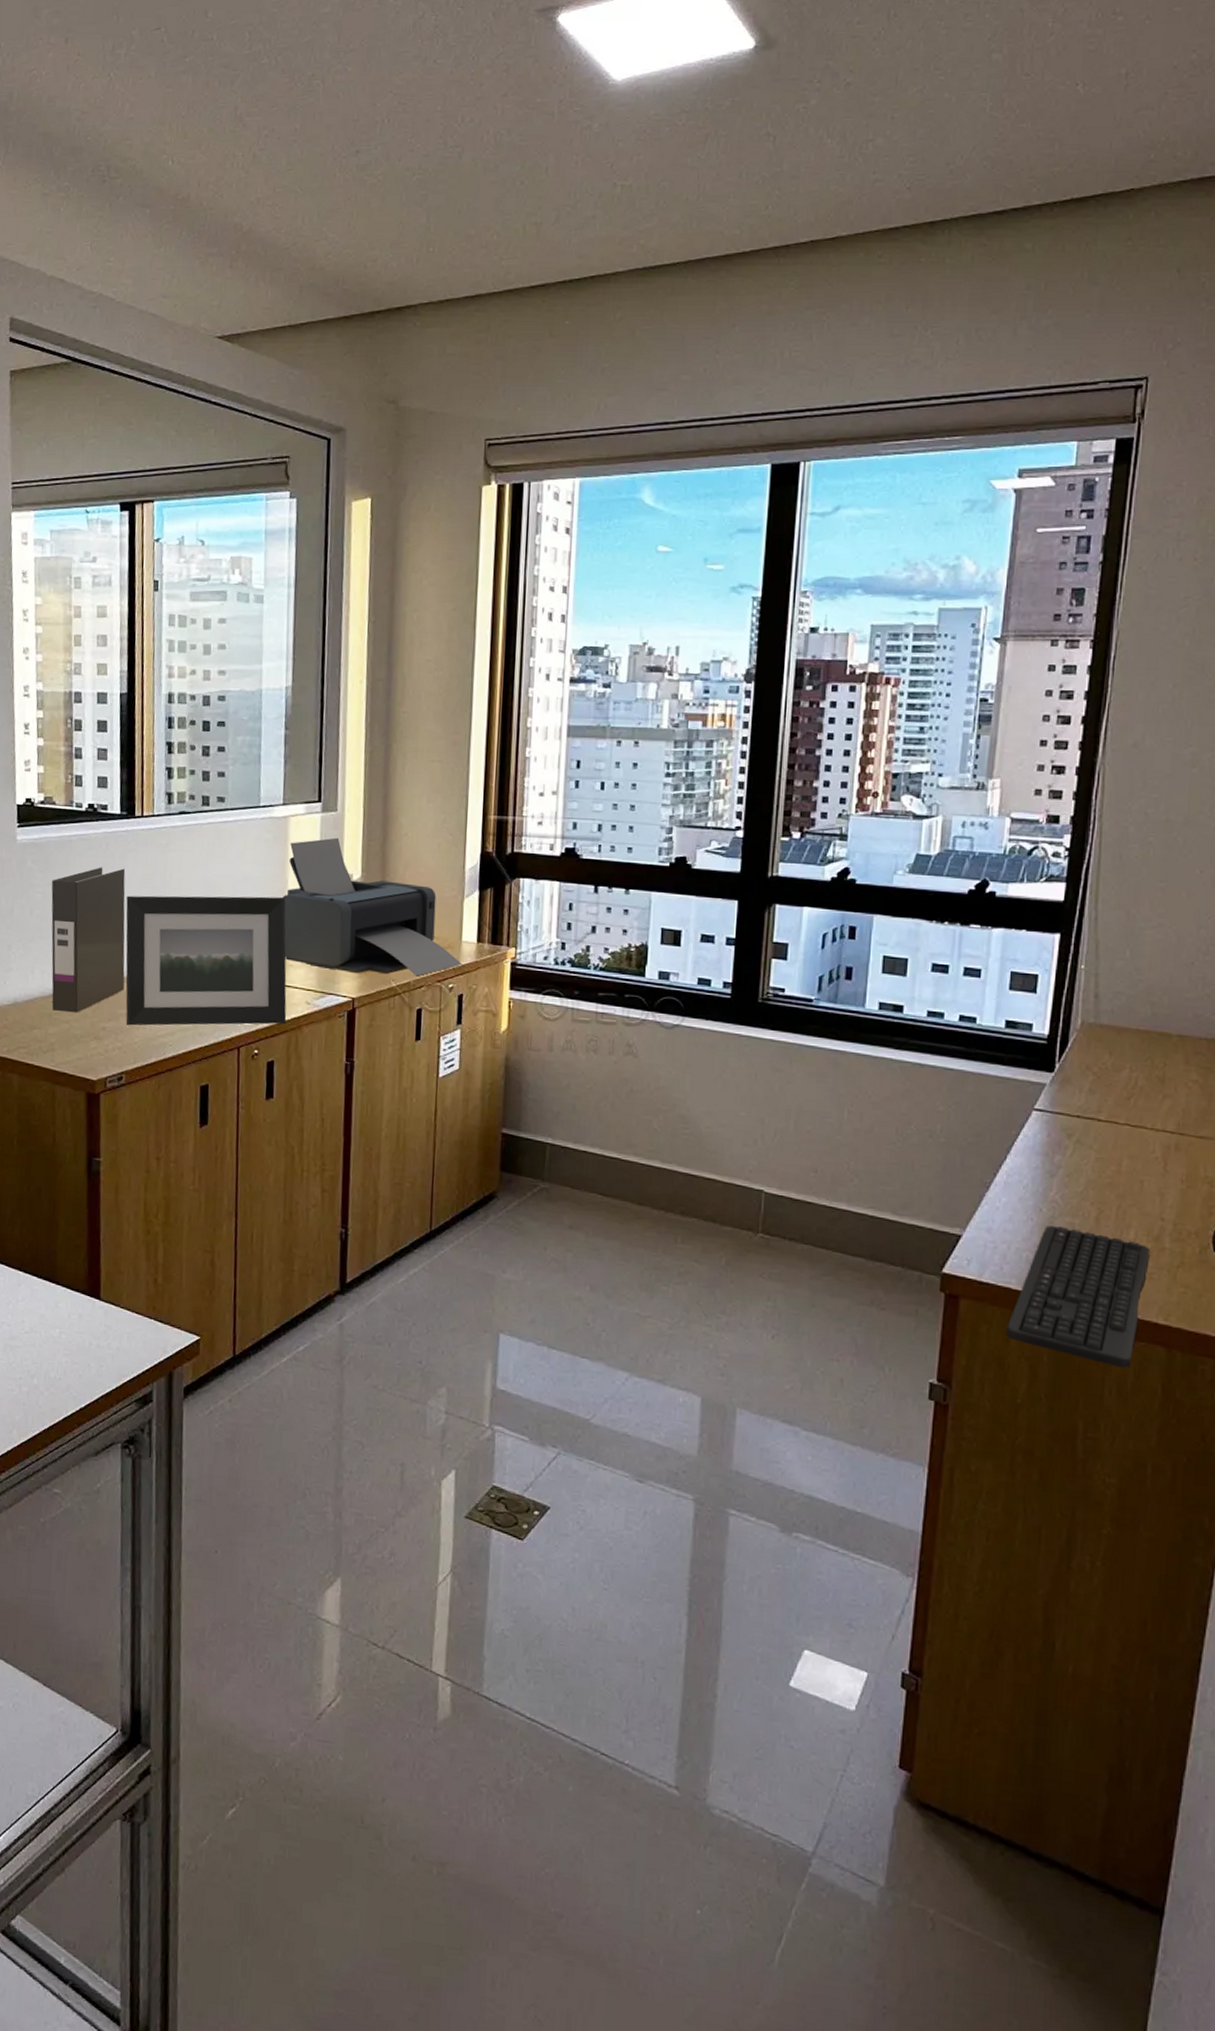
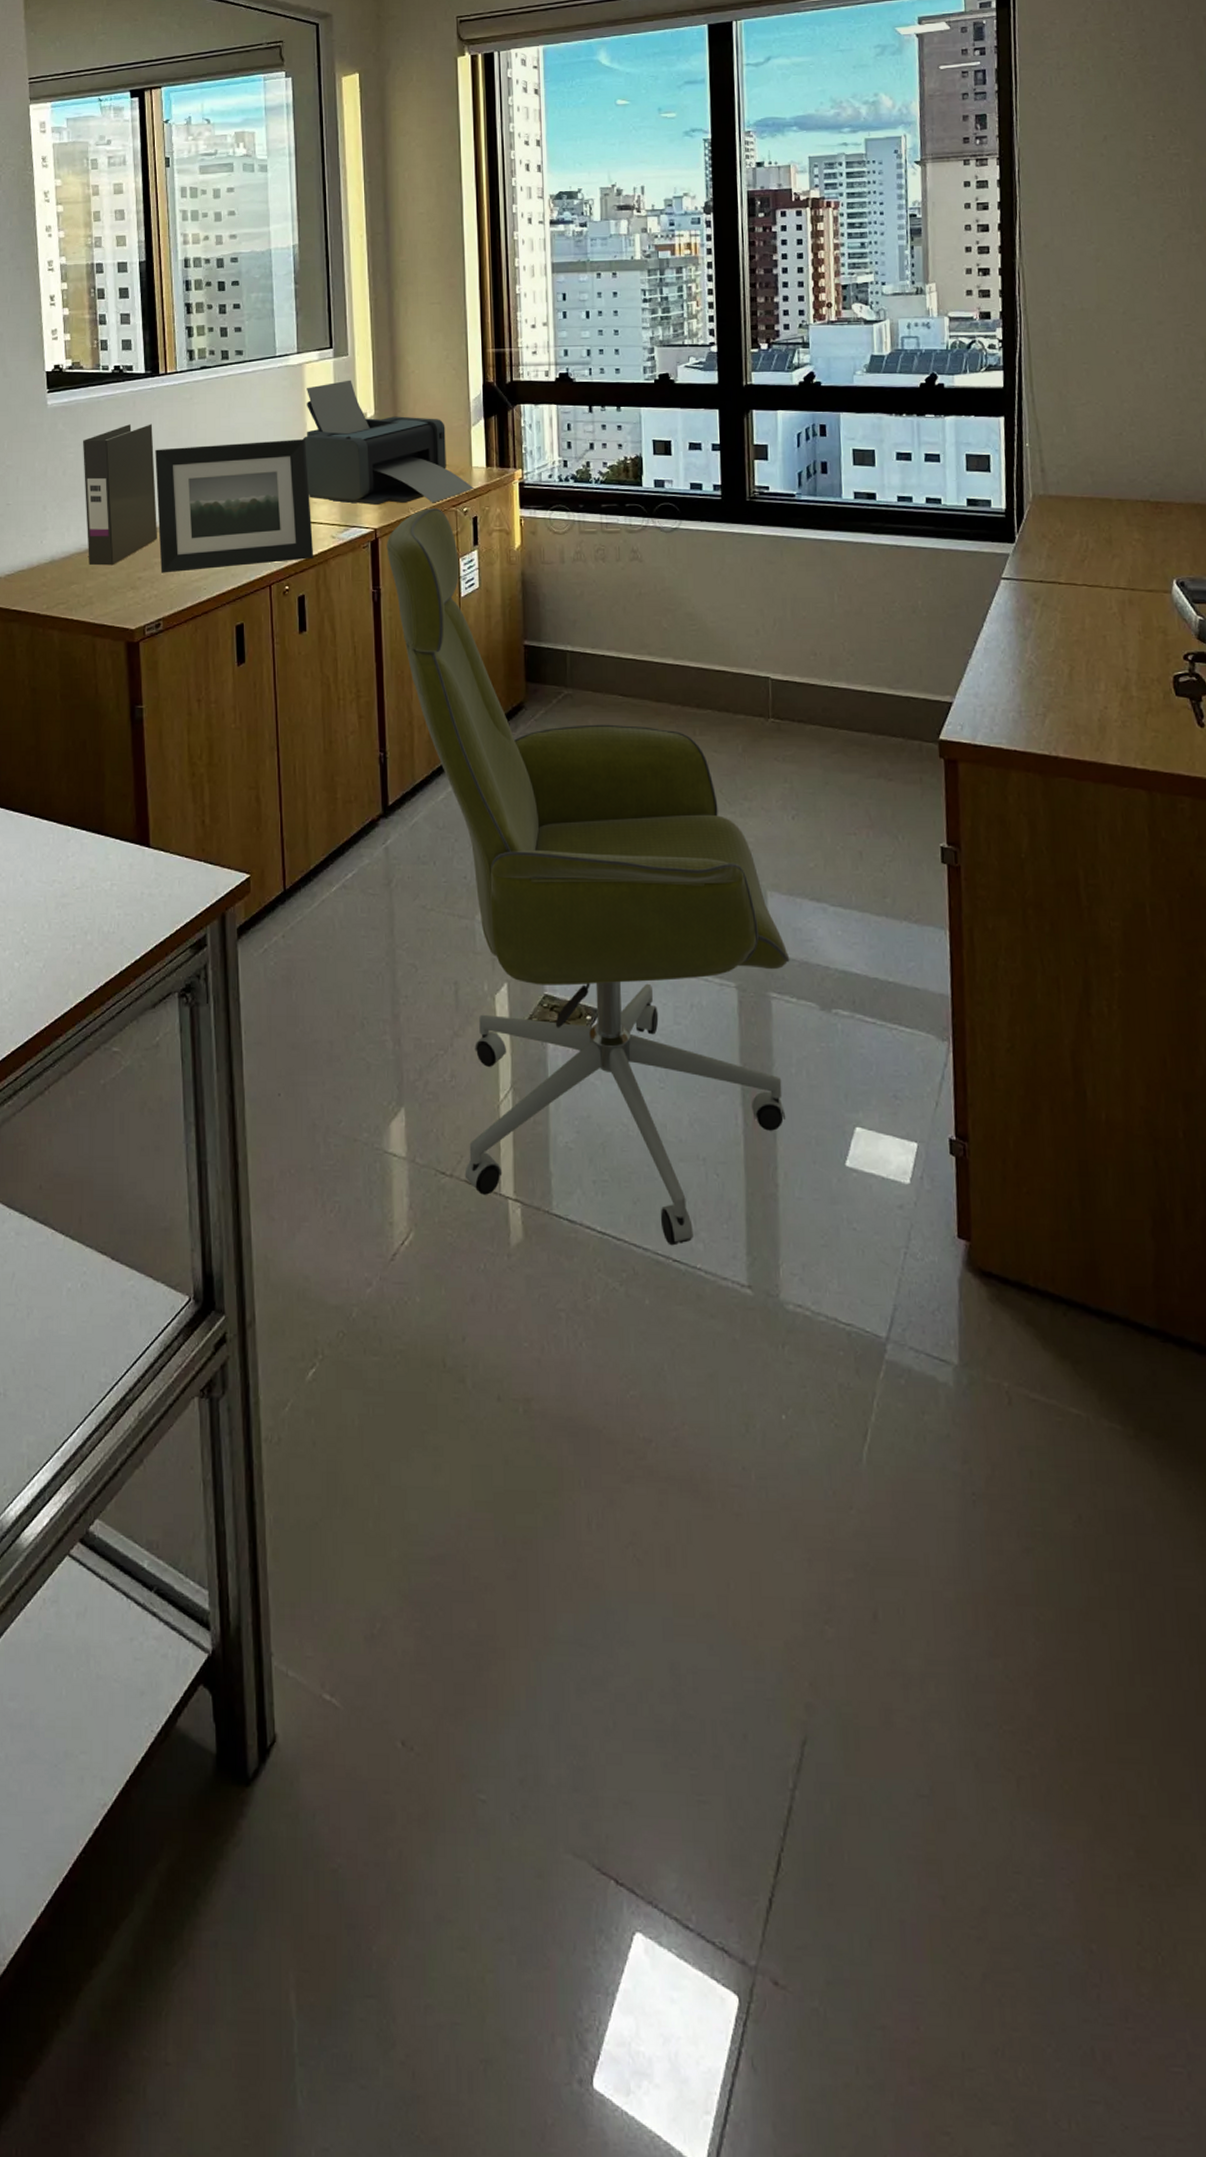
office chair: none [363,981,754,1740] -> present [386,508,790,1246]
computer keyboard: present [1006,1226,1150,1369] -> none [1003,686,1121,814]

